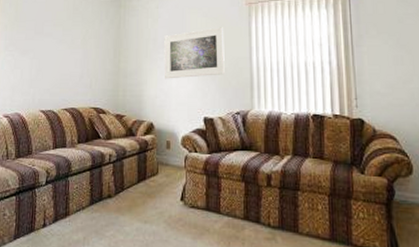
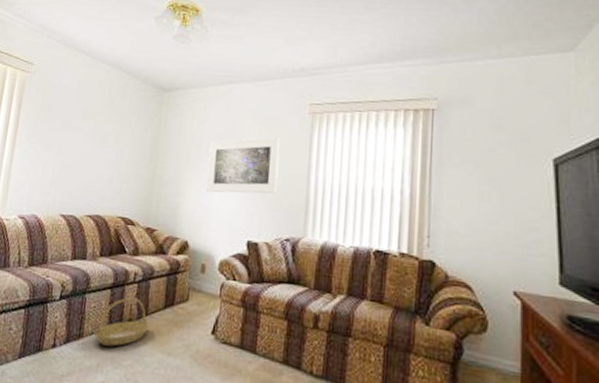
basket: none [78,176,127,221] -> present [93,297,150,347]

